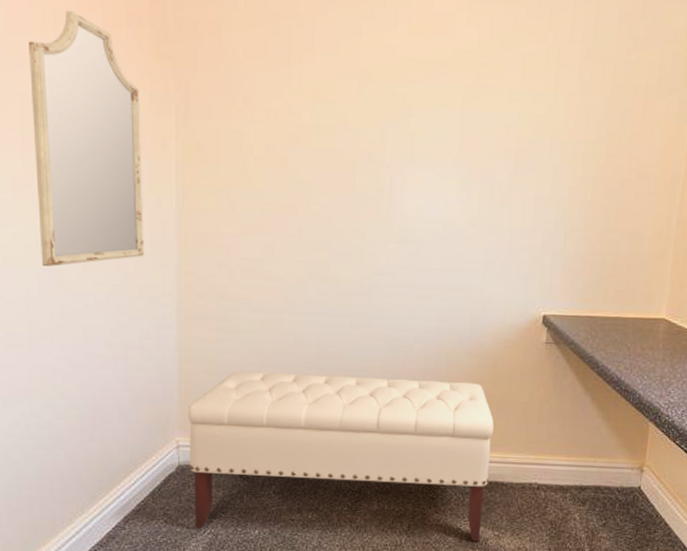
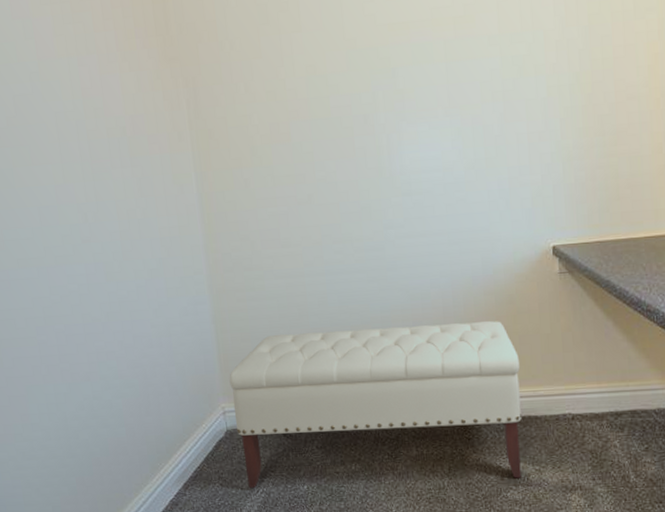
home mirror: present [29,11,145,266] -> none [57,33,174,261]

